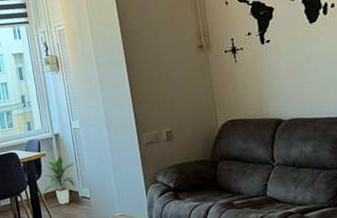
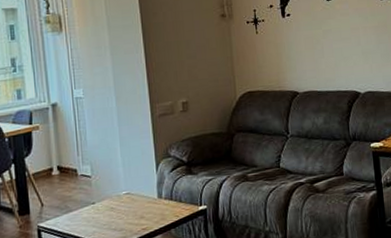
indoor plant: present [42,156,77,205] -> none [31,128,77,185]

